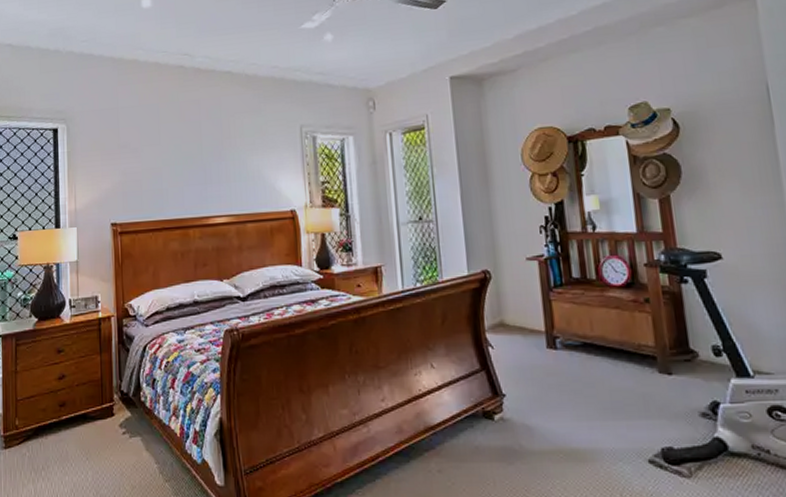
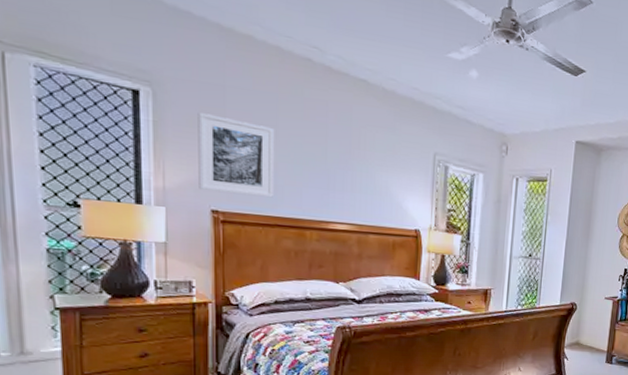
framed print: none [99,135,160,206] -> present [197,112,275,198]

